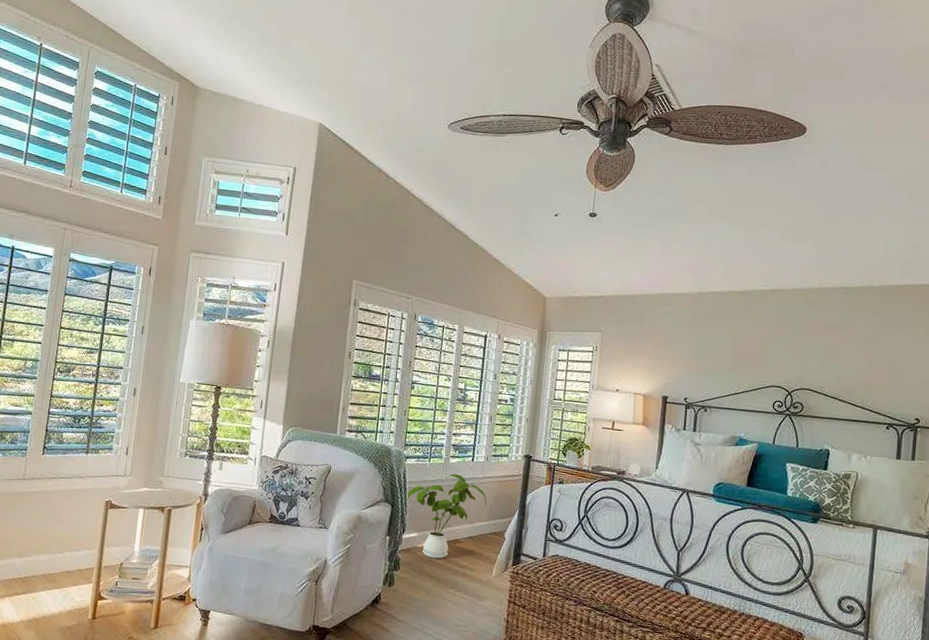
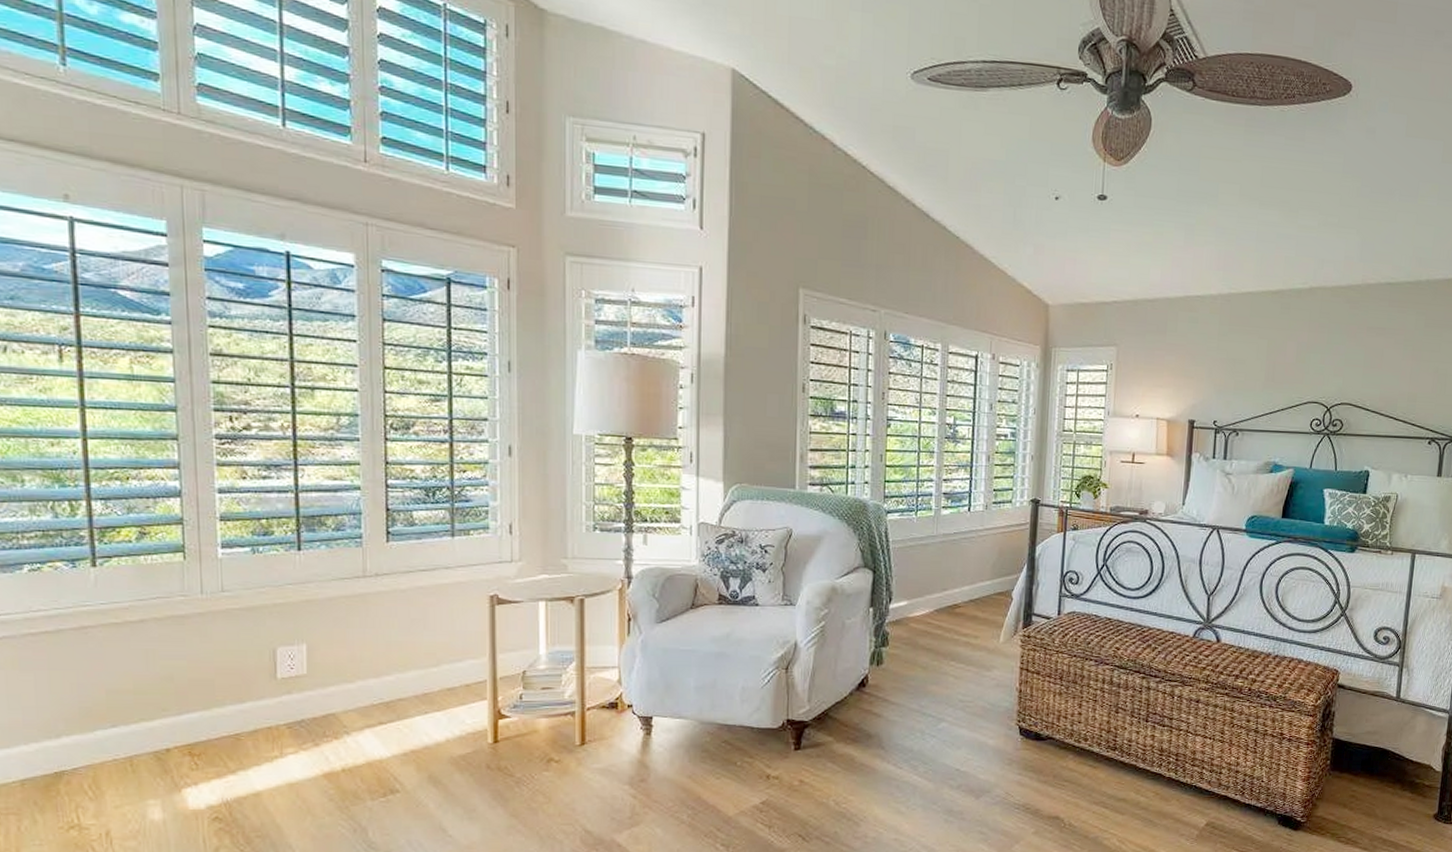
house plant: present [406,473,487,559] -> none [890,527,990,629]

